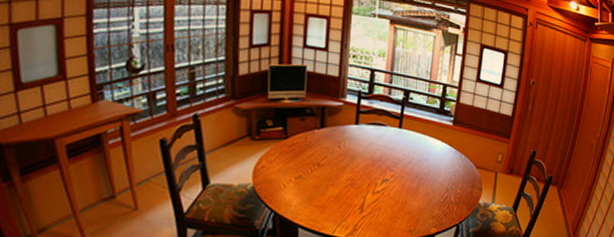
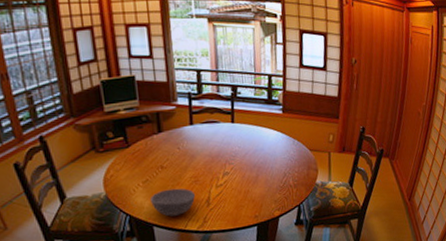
bowl: none [300,189,348,219] -> present [151,188,195,217]

